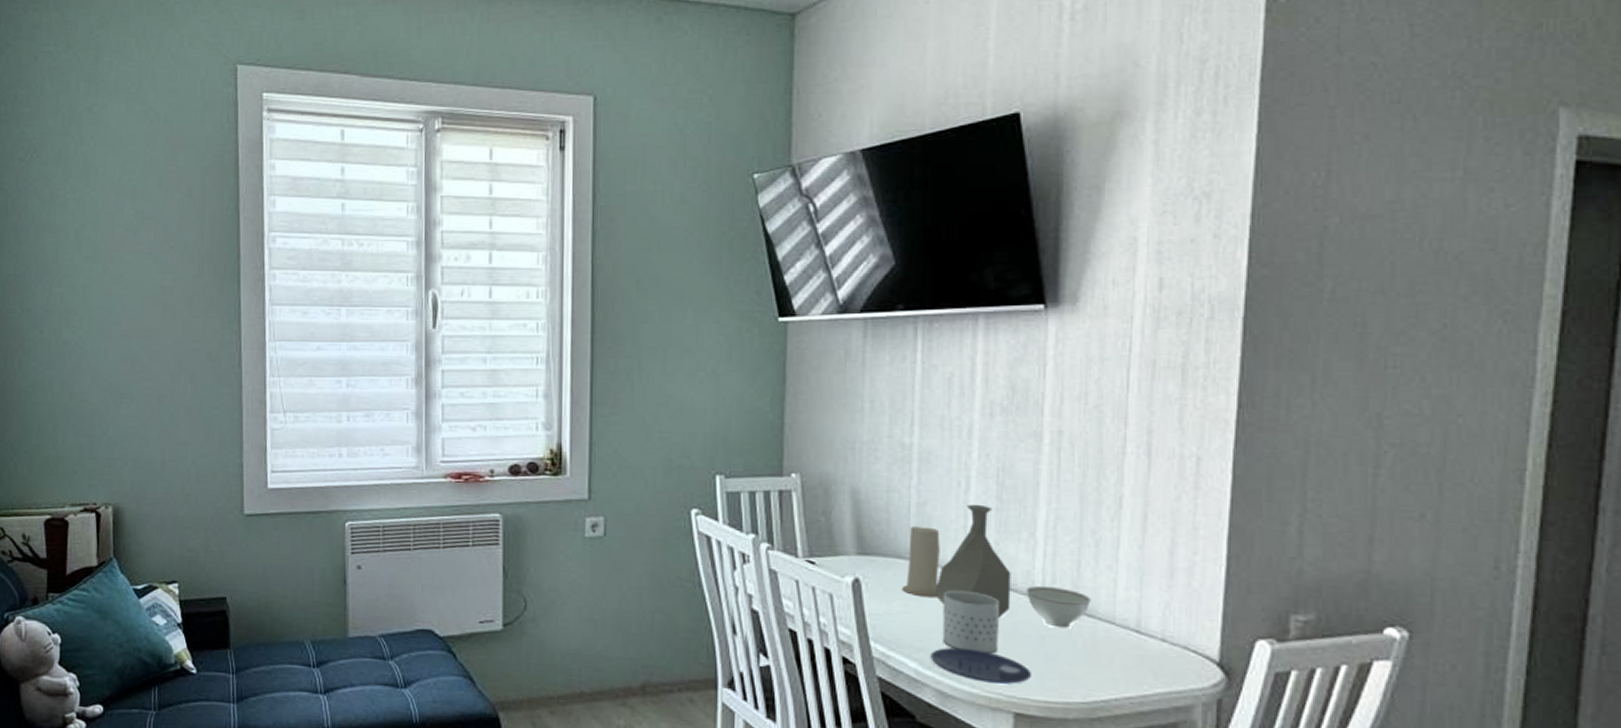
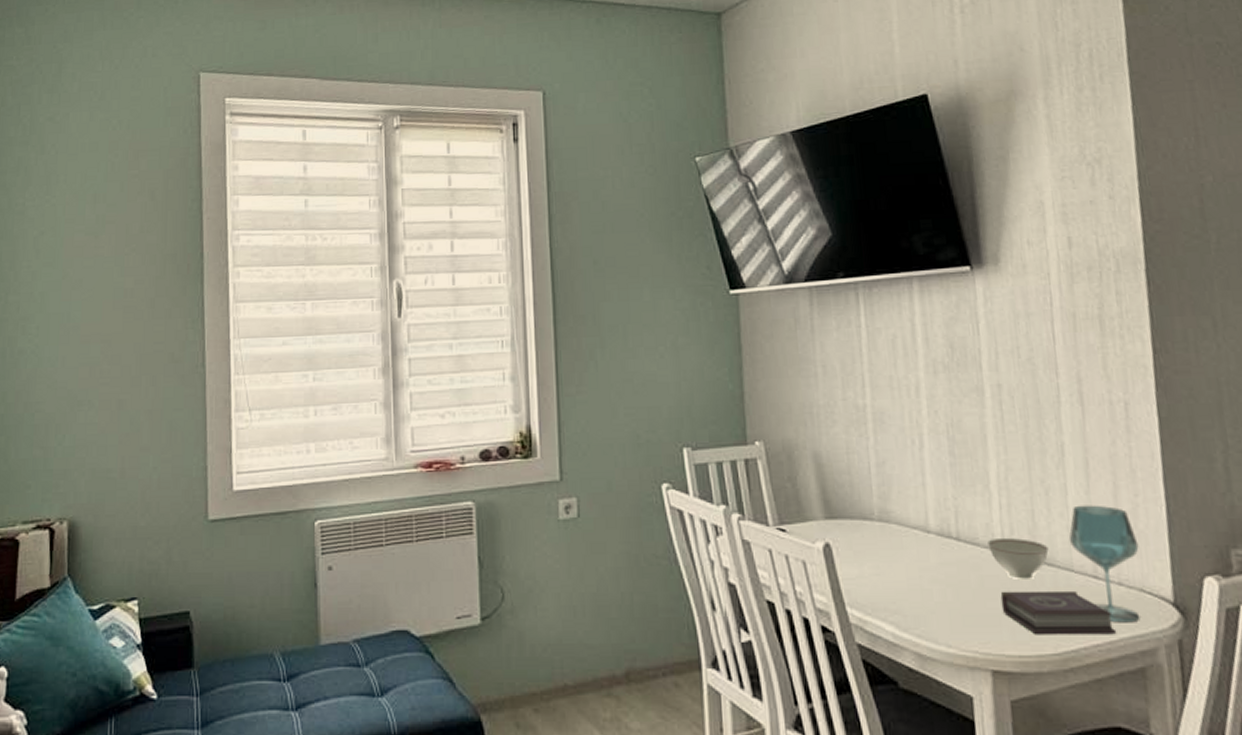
candle: present [901,526,940,598] -> none [870,486,905,558]
plate: present [930,647,1032,684] -> none [905,606,1004,641]
vase: present [934,504,1011,618] -> none [902,460,975,573]
mug: present [942,590,1000,654] -> none [910,548,969,611]
book: none [1033,638,1153,689] -> present [1000,590,1117,635]
wine glass: none [1114,559,1190,679] -> present [1068,505,1140,623]

